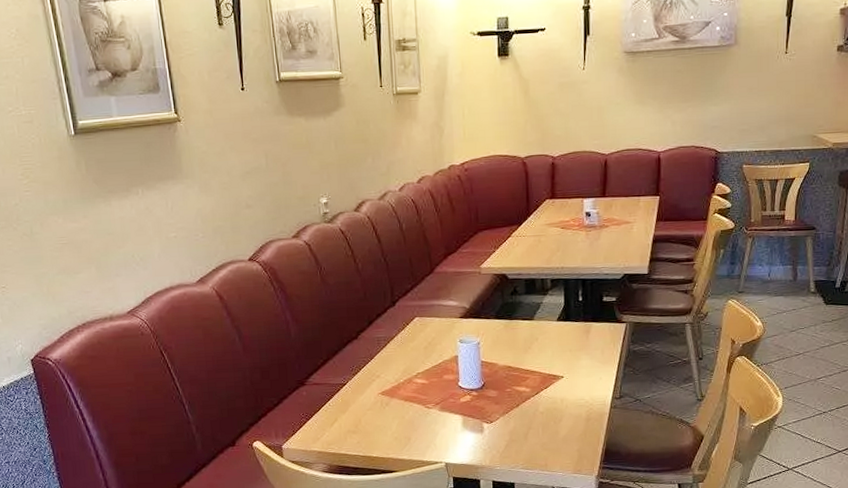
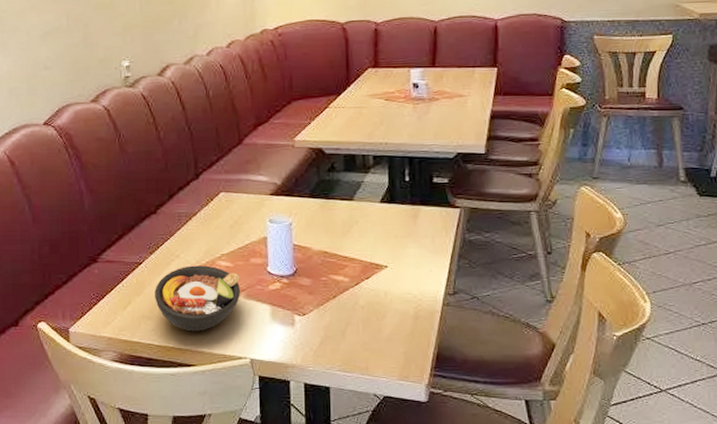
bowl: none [358,383,436,442] -> present [155,265,241,332]

